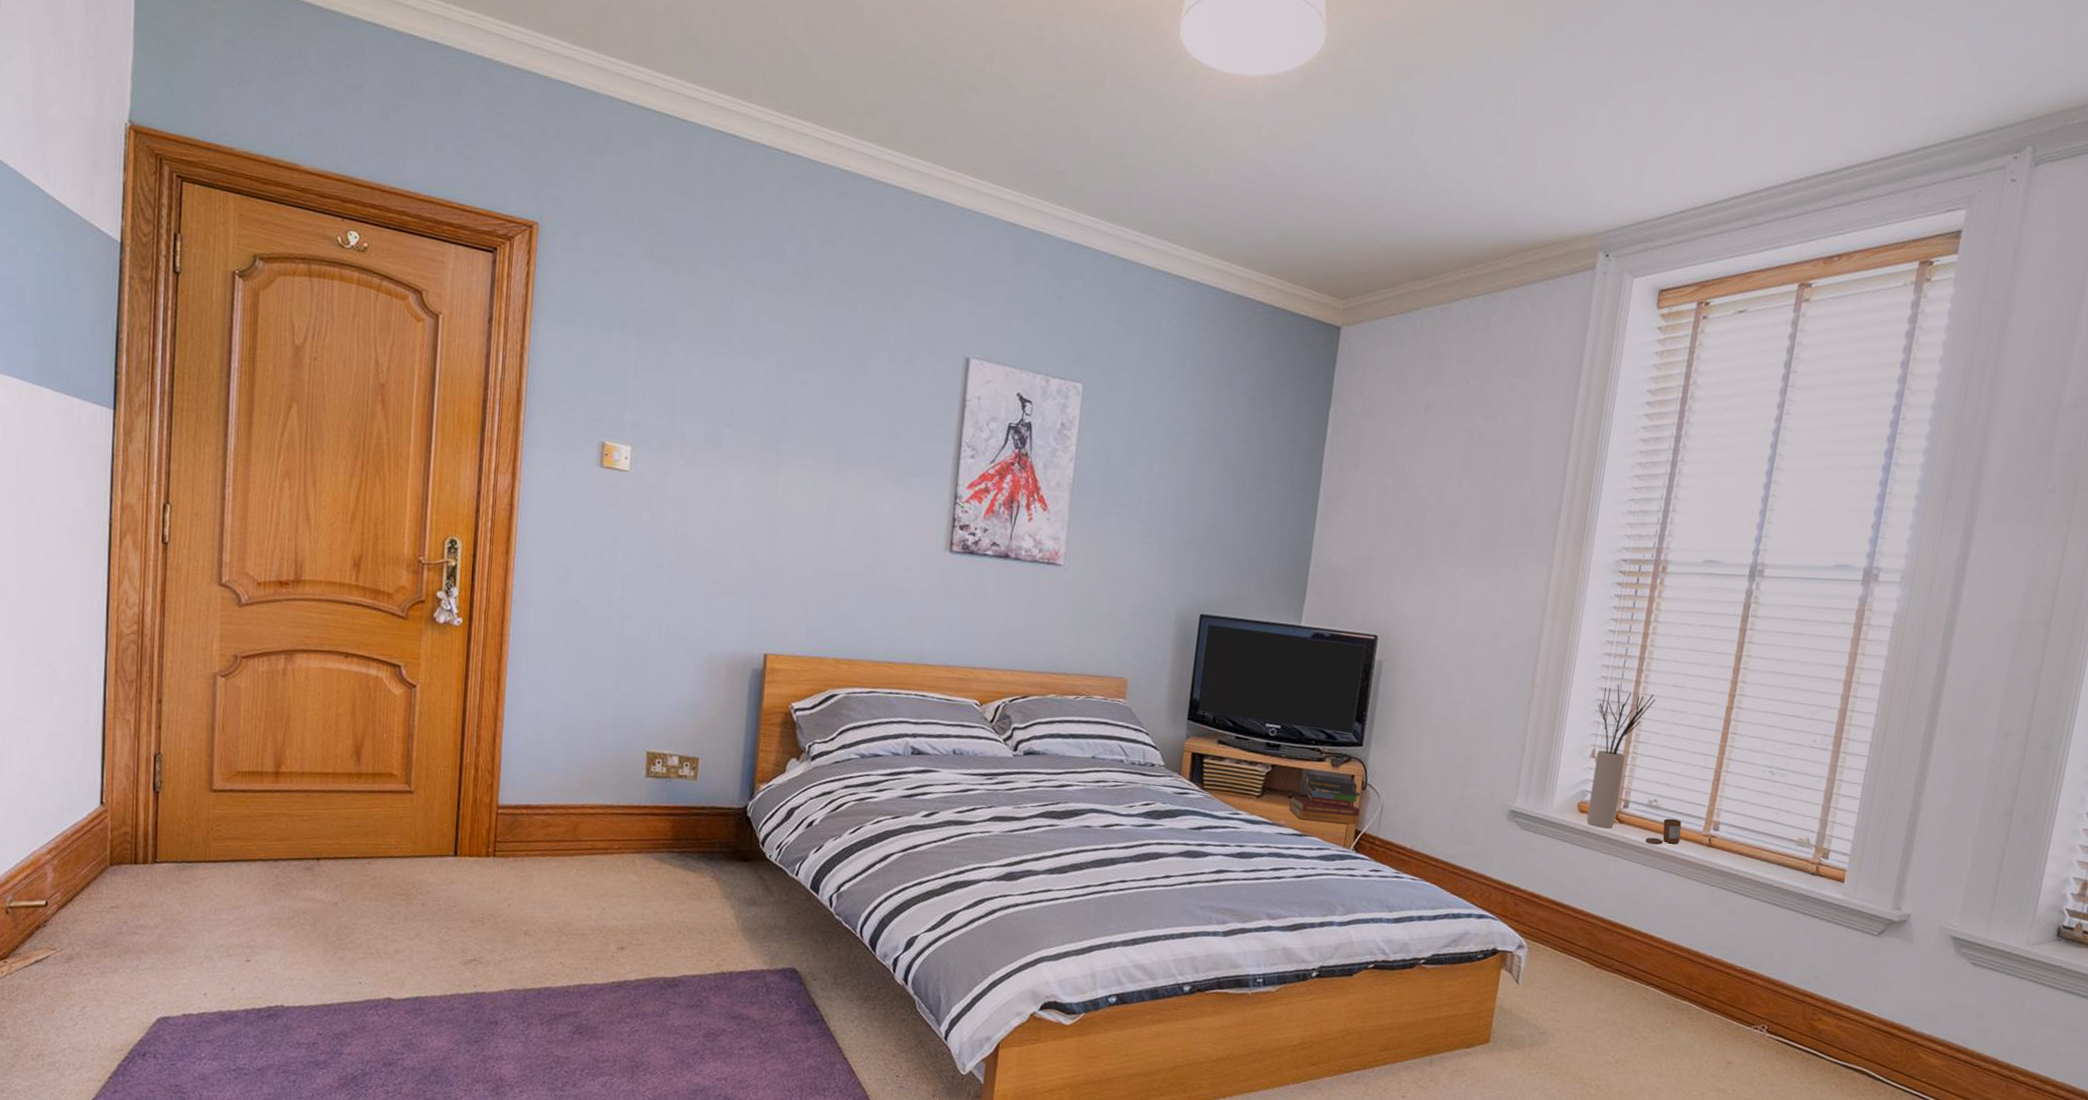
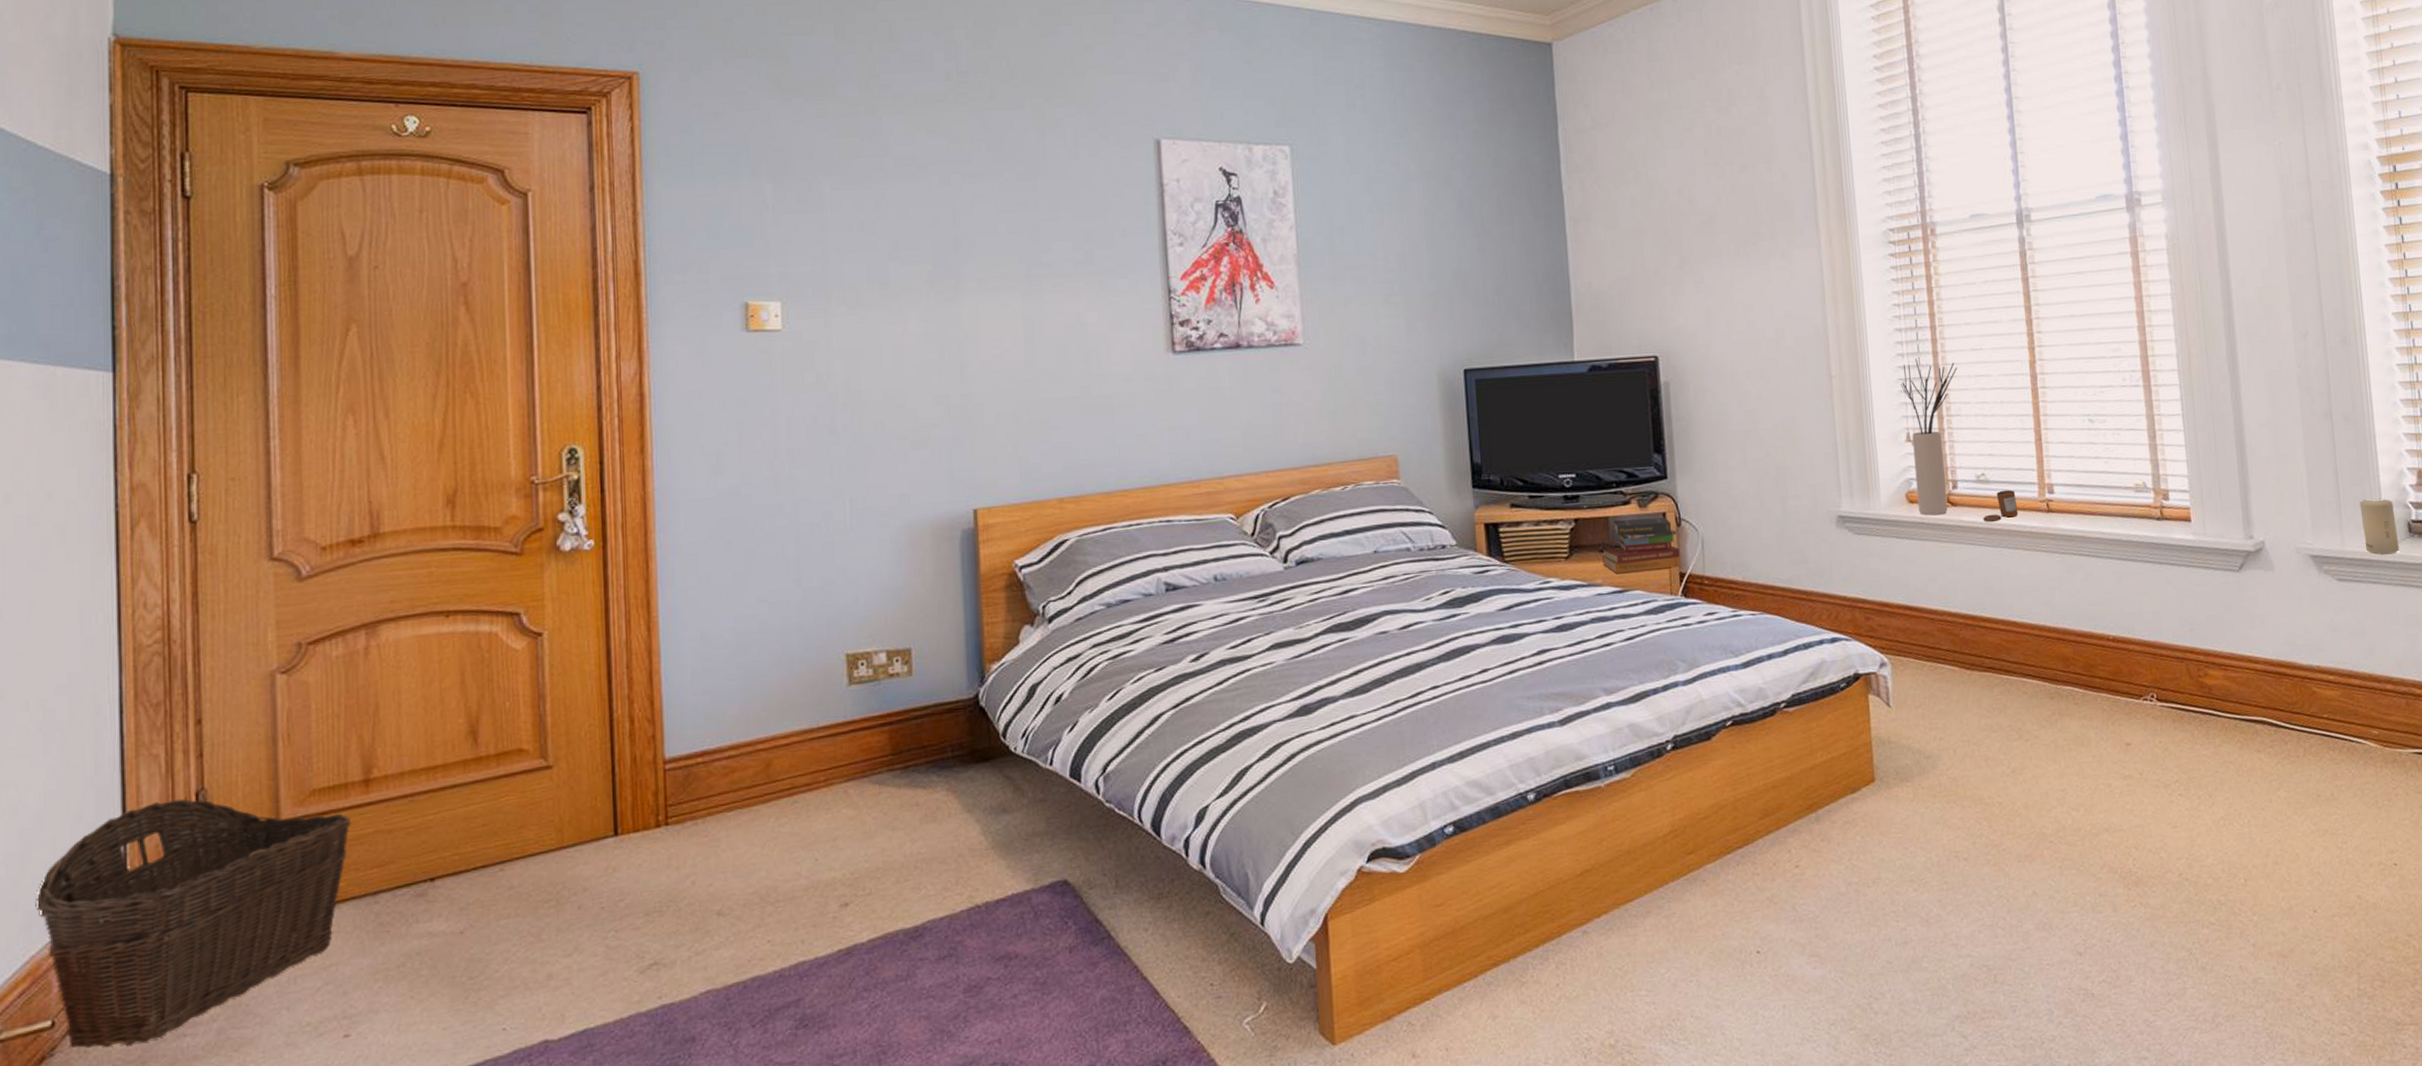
wicker basket: none [38,756,264,932] -> present [35,798,352,1049]
candle: none [2009,897,2049,952] -> present [2359,498,2400,555]

